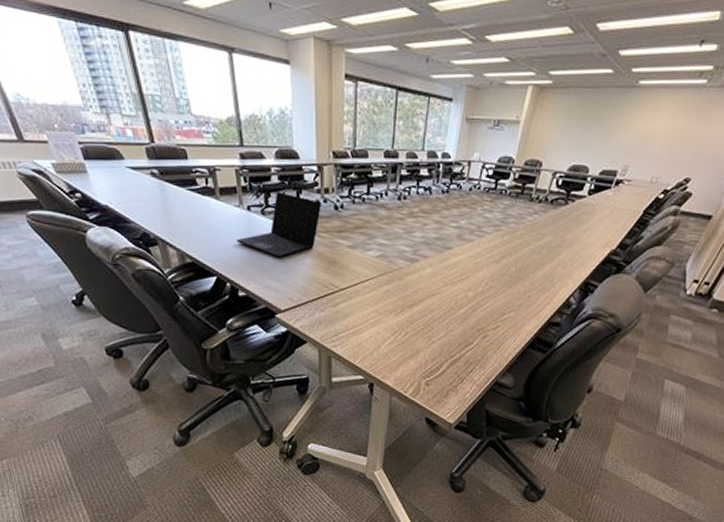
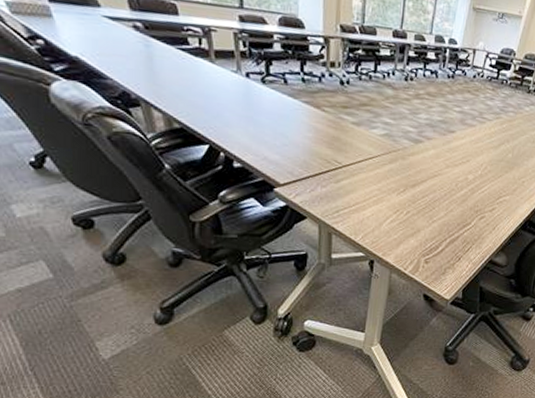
laptop: present [236,192,321,258] -> none [232,61,327,130]

